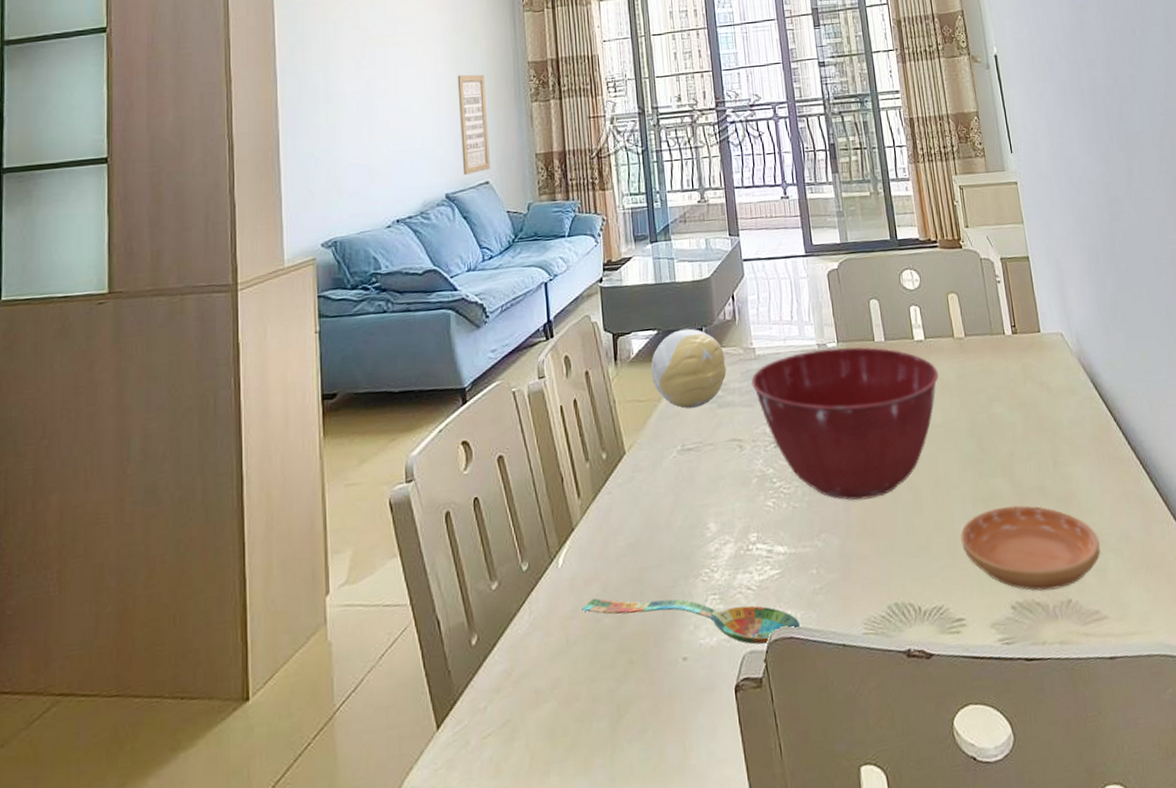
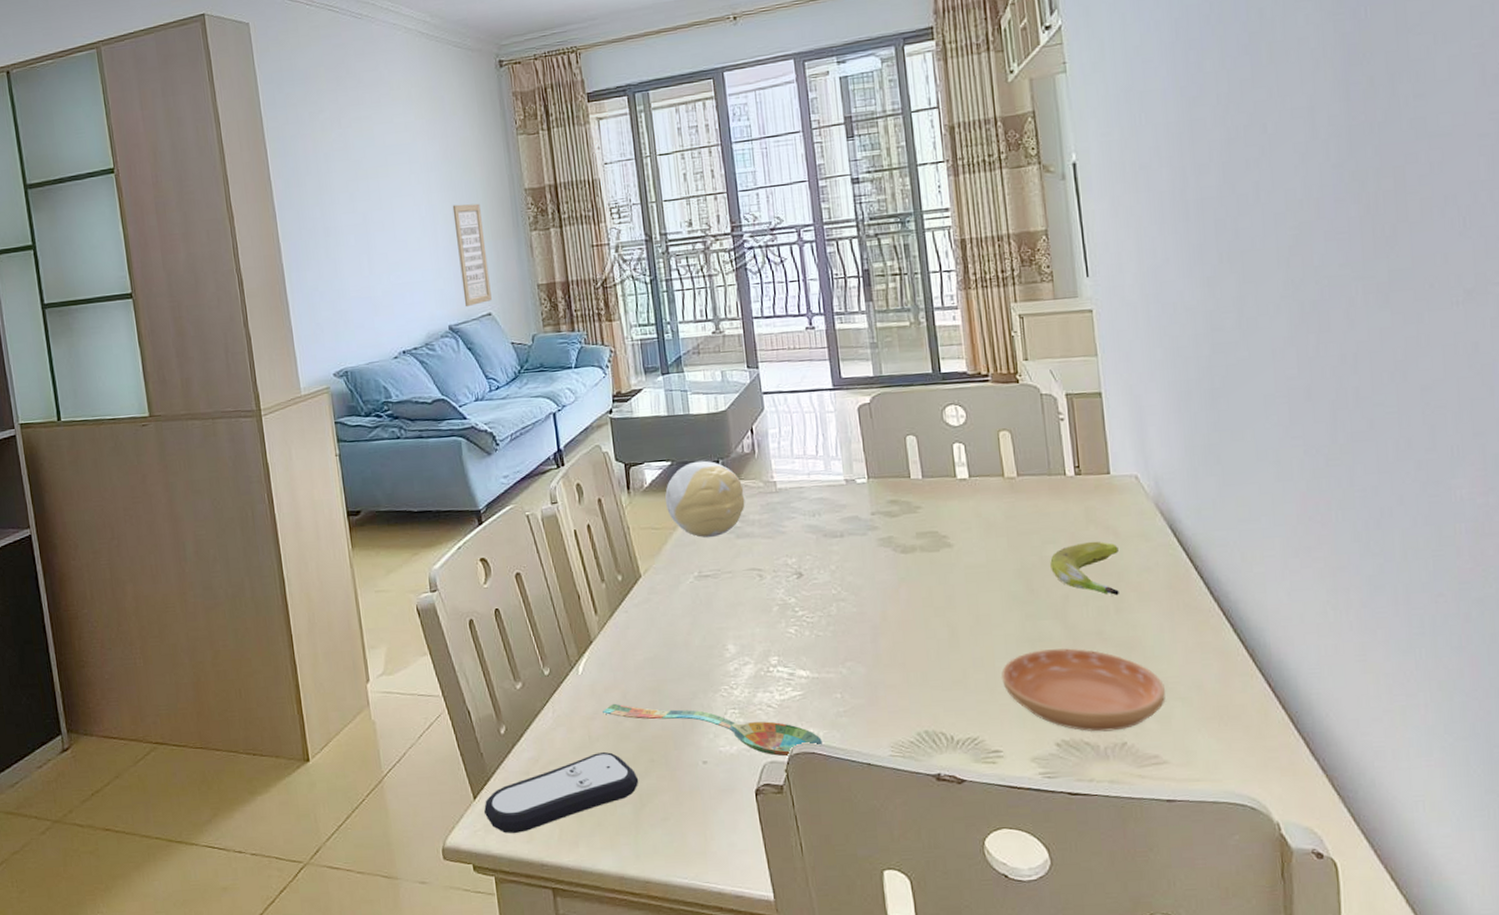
remote control: none [448,656,617,769] -> present [484,751,639,833]
mixing bowl: present [750,346,939,501] -> none [771,483,984,633]
banana: none [996,397,1055,451] -> present [1049,541,1119,597]

